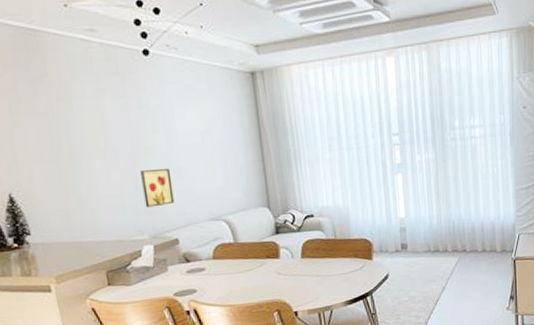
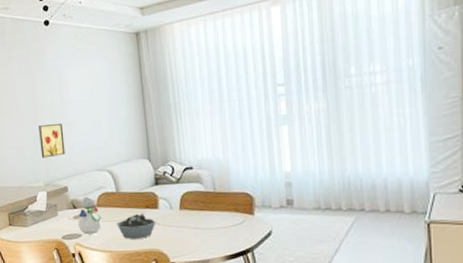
toy figurine: none [191,248,220,290] -> present [77,196,102,235]
bowl: none [235,263,278,291] -> present [116,213,156,239]

